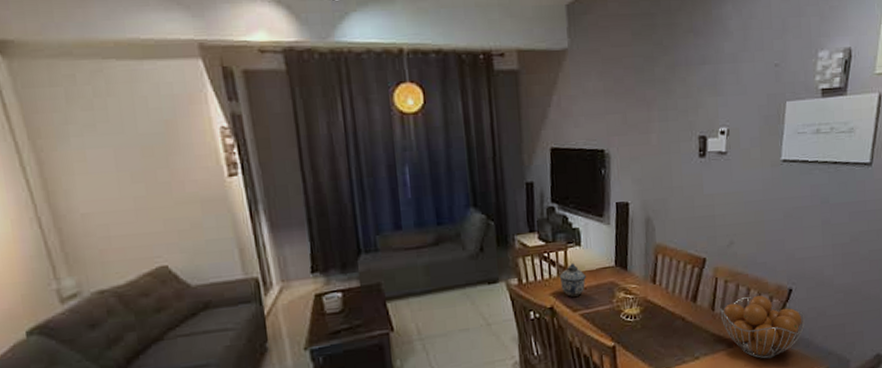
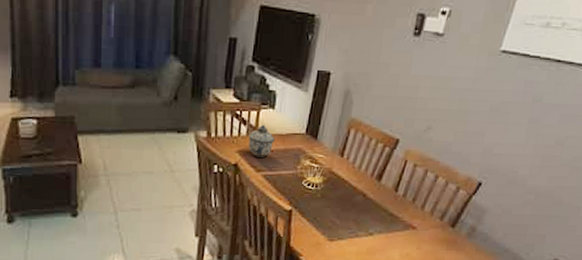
fruit basket: present [720,295,806,359] -> none [402,184,489,246]

